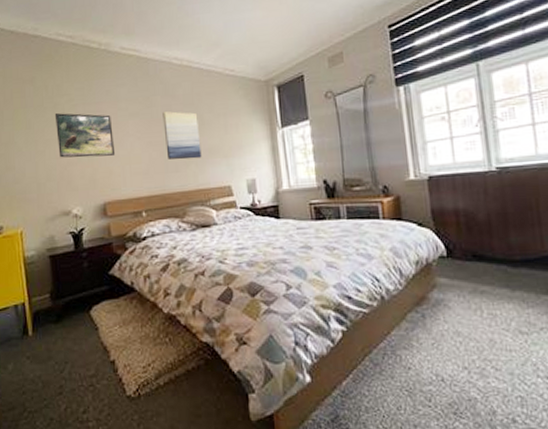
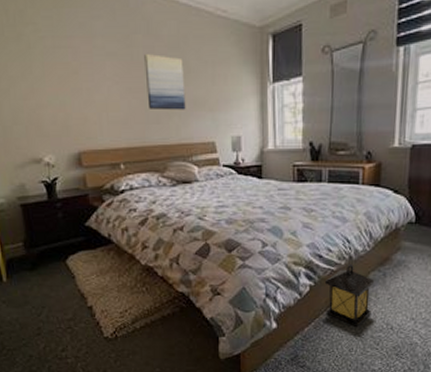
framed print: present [54,113,116,158] -> none [18,46,91,100]
lantern: none [357,304,416,380] -> present [324,263,375,328]

